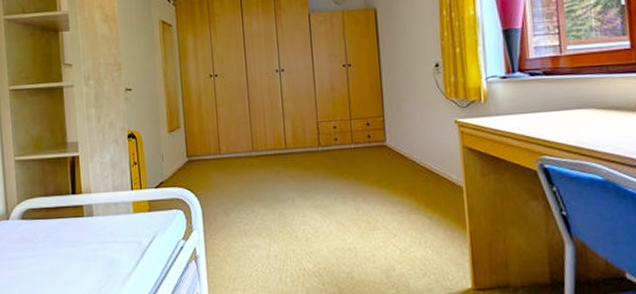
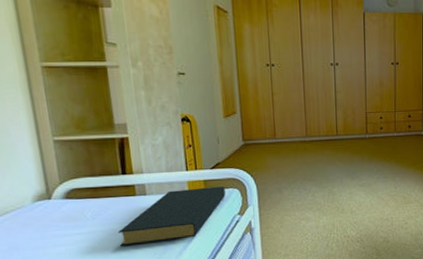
hardback book: none [65,207,170,273] -> present [117,186,225,247]

